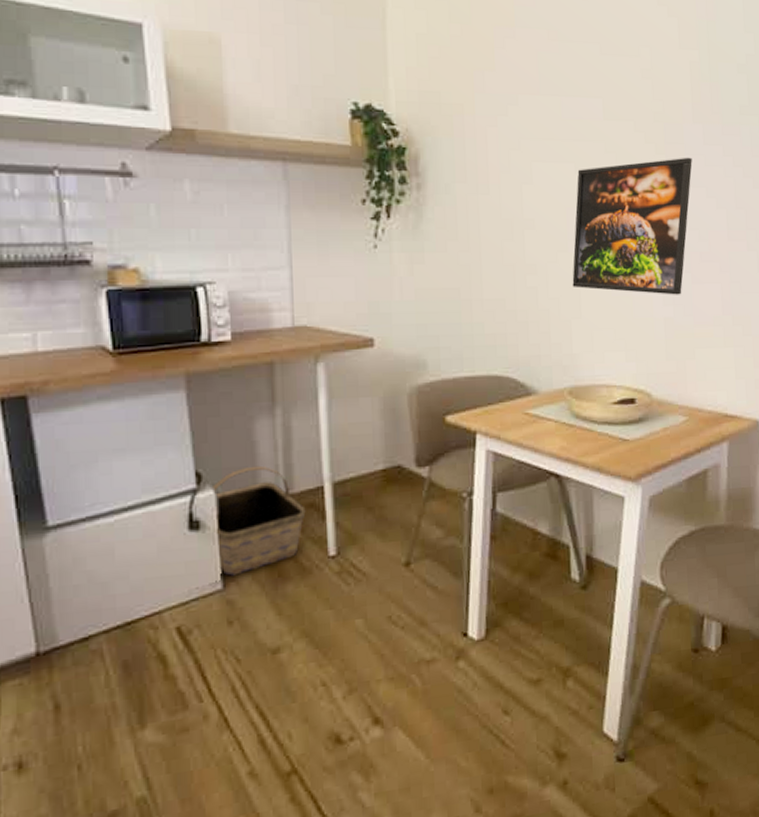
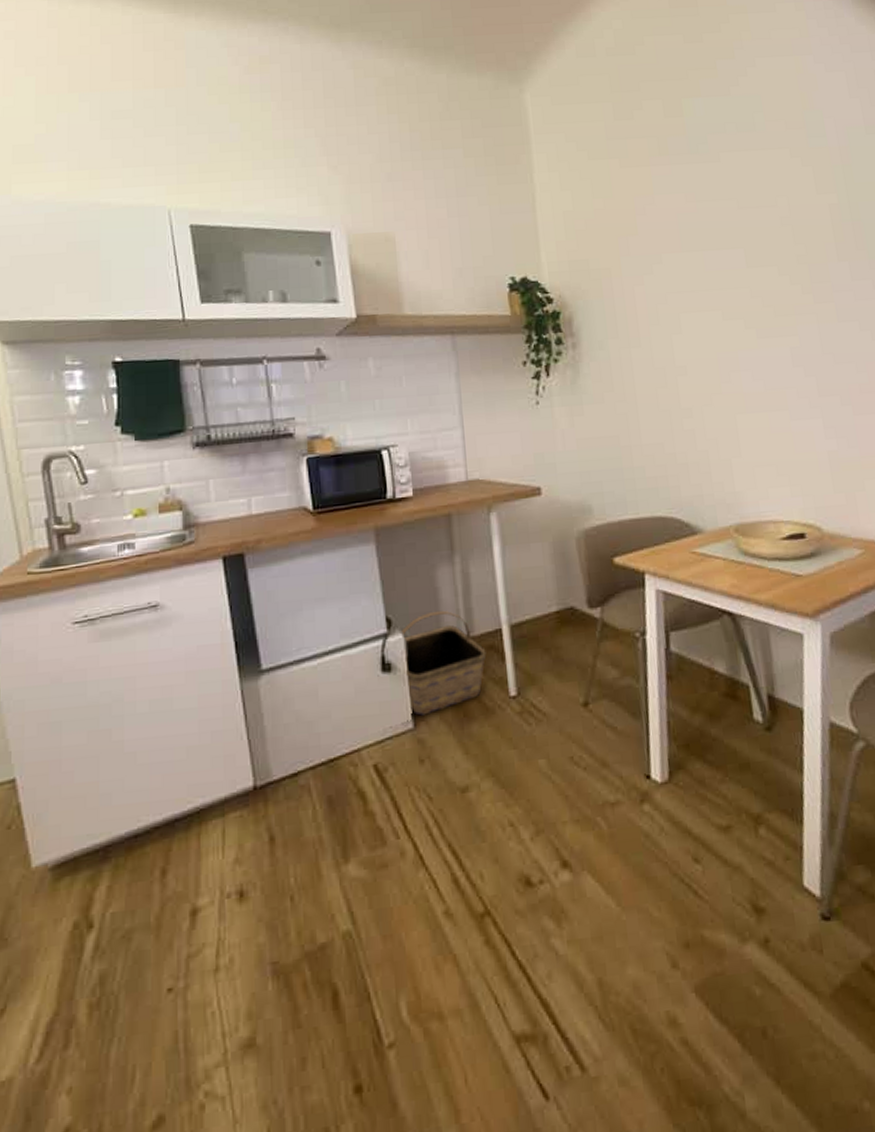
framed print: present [572,157,693,295] -> none [725,293,844,429]

